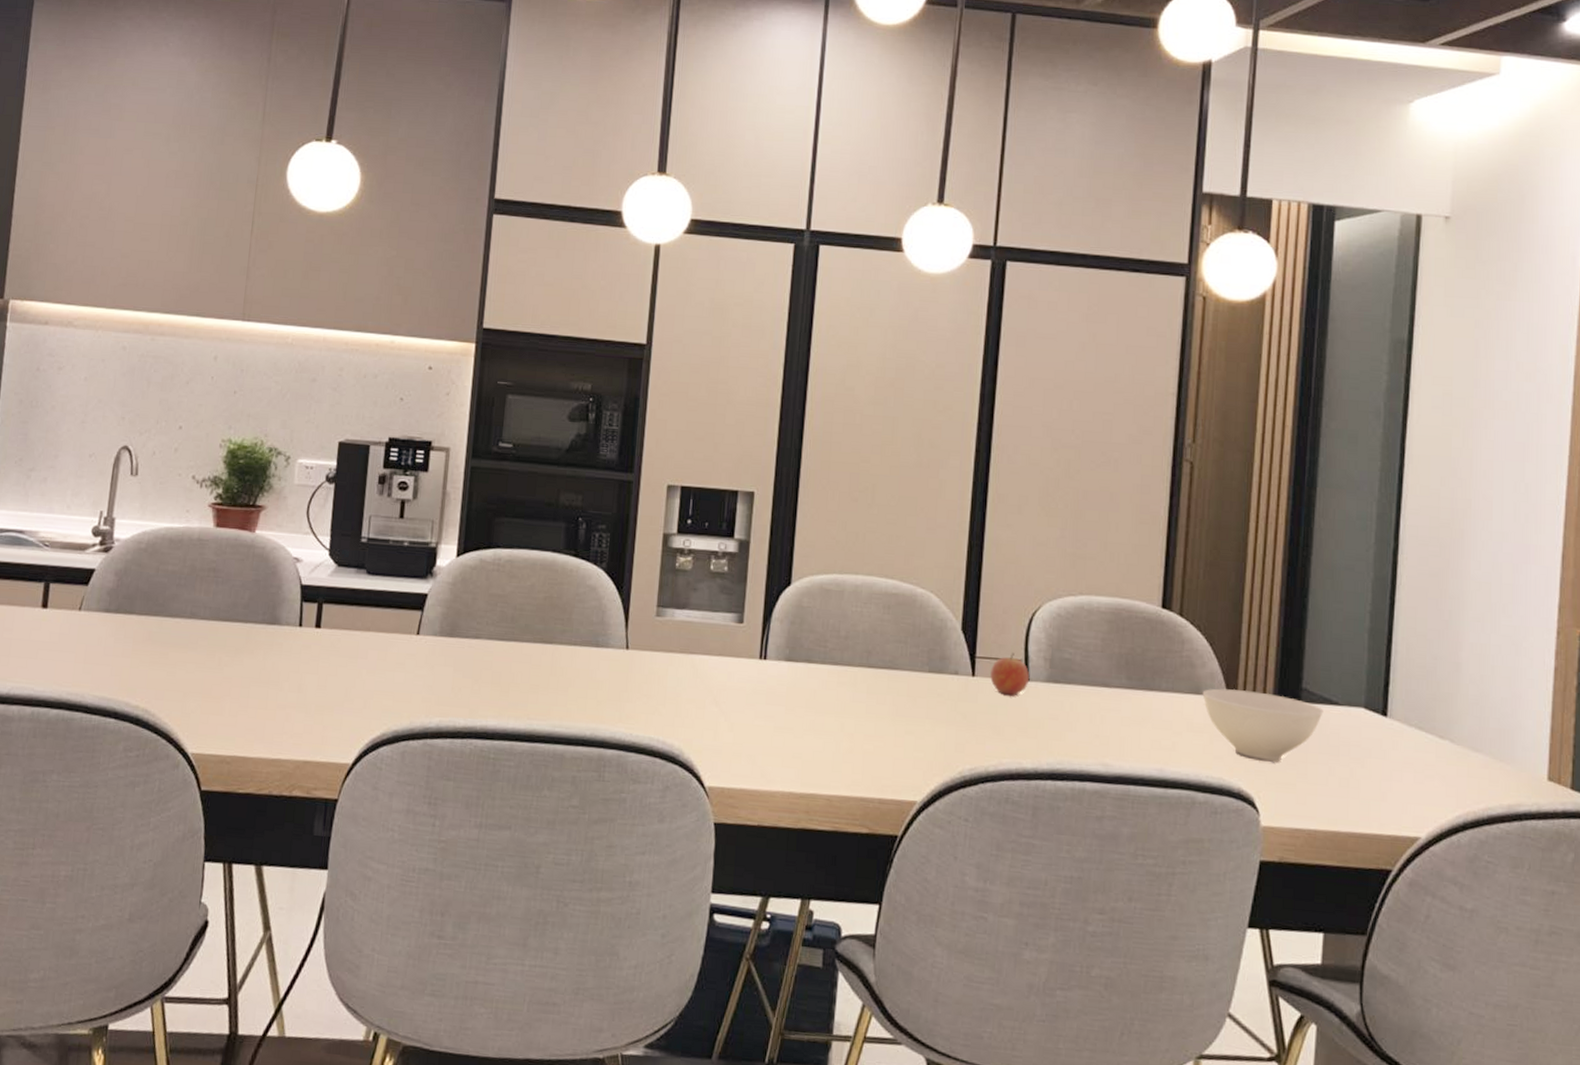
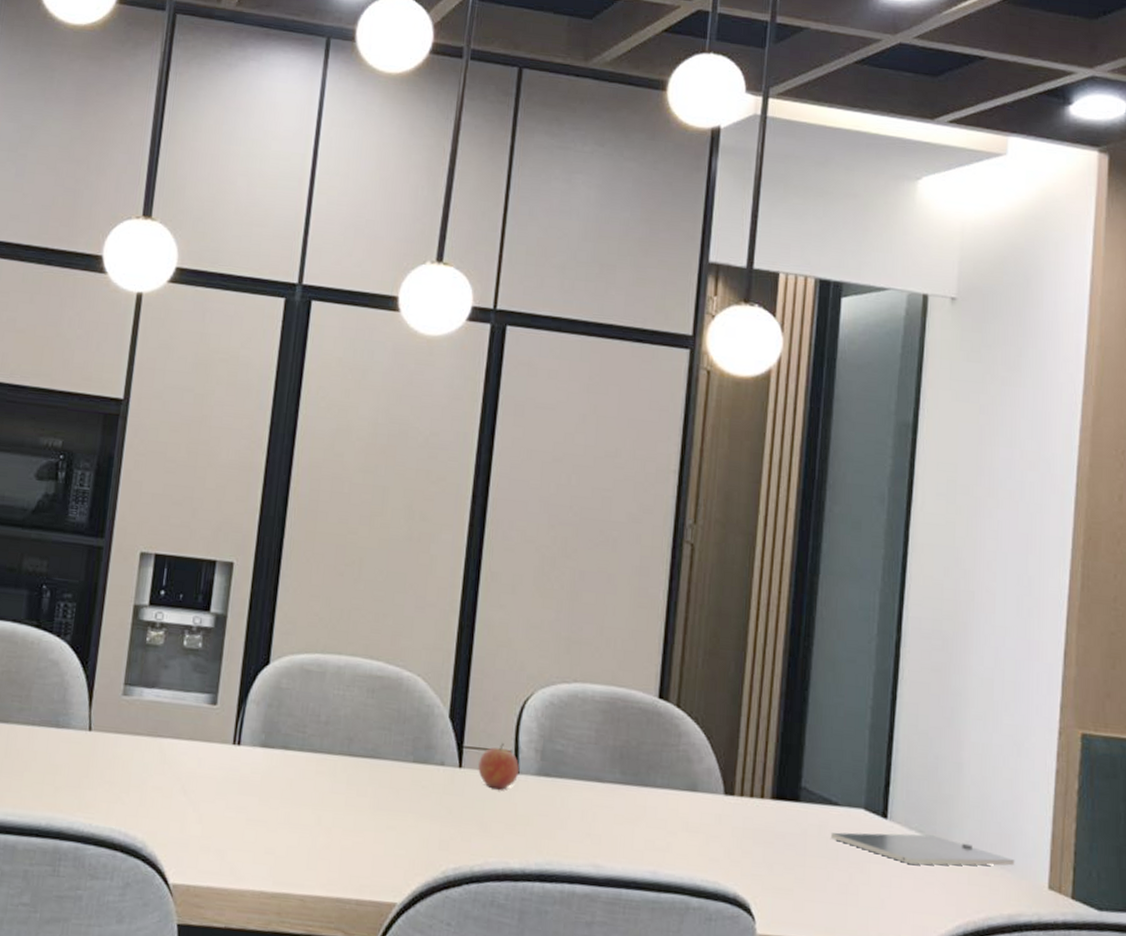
bowl: present [1202,688,1324,762] -> none [698,785,823,866]
tablet: none [1332,730,1515,760] -> present [831,832,1015,866]

